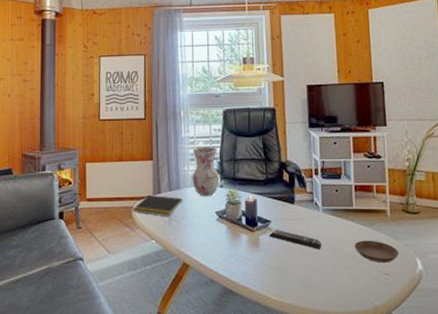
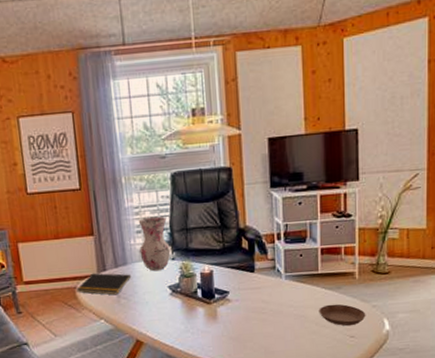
remote control: present [269,229,322,249] -> none [228,299,285,317]

